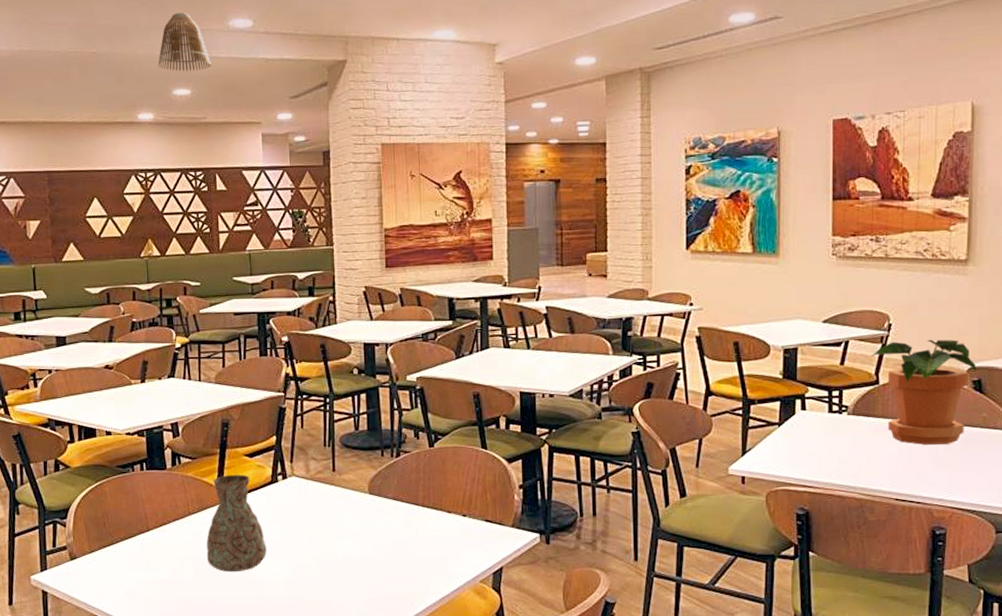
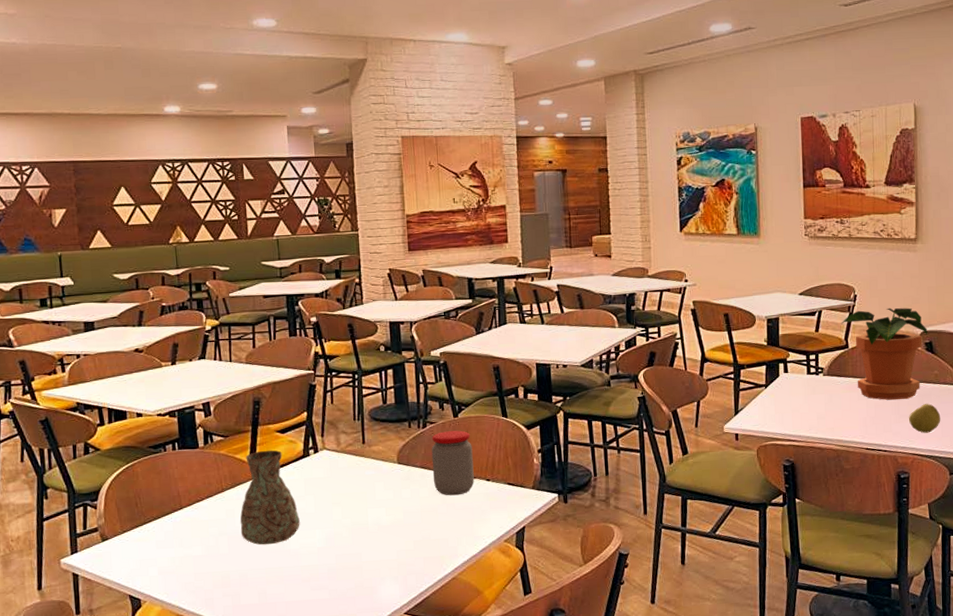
lamp shade: present [157,13,211,72] -> none [183,12,237,67]
jar: none [404,461,450,531] -> present [431,430,474,496]
apple: none [949,451,988,484] -> present [909,404,941,433]

